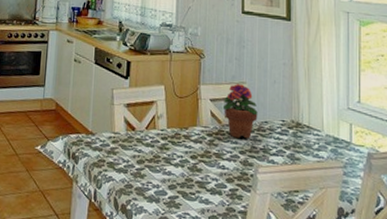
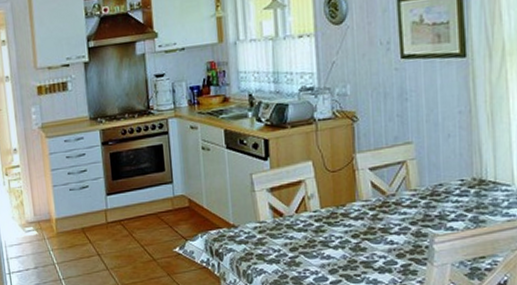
potted flower: present [223,83,258,139] -> none [386,144,430,208]

